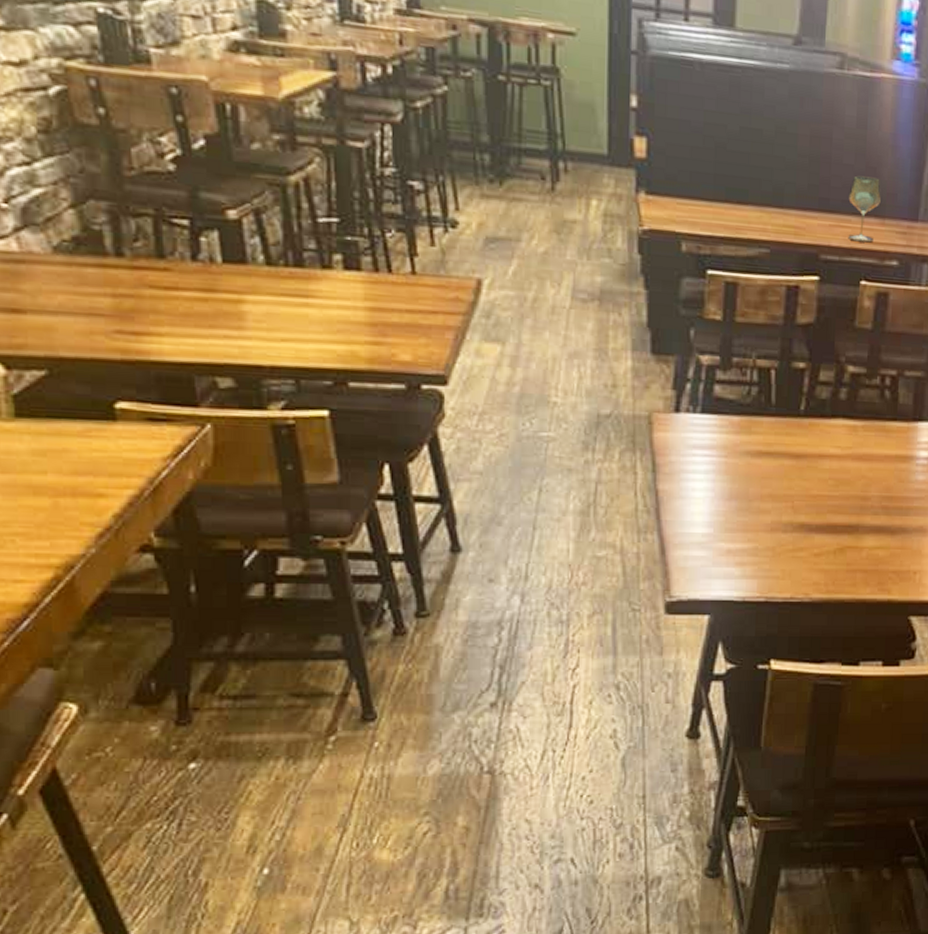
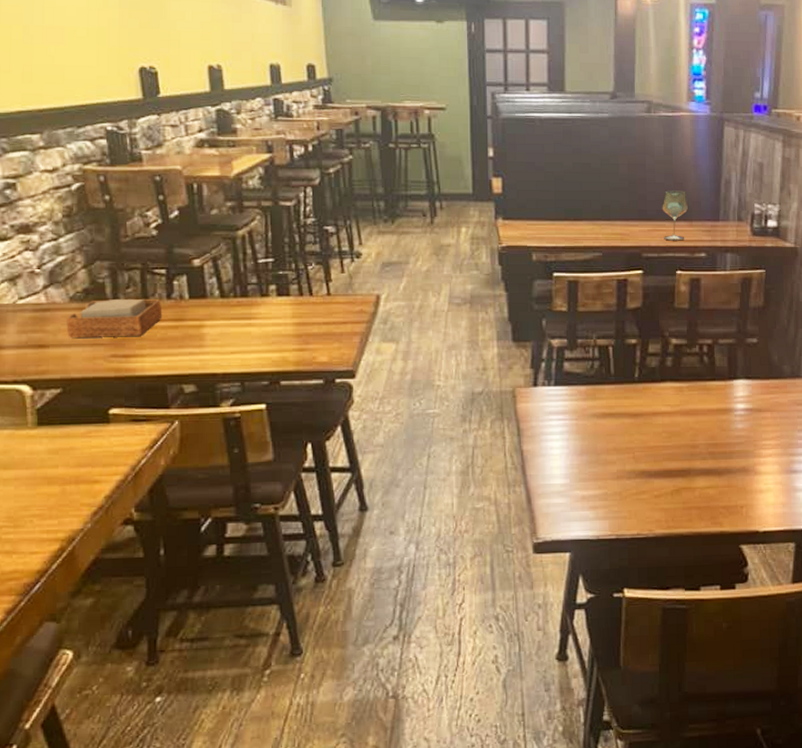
napkin holder: none [49,254,186,309] -> present [66,298,163,339]

